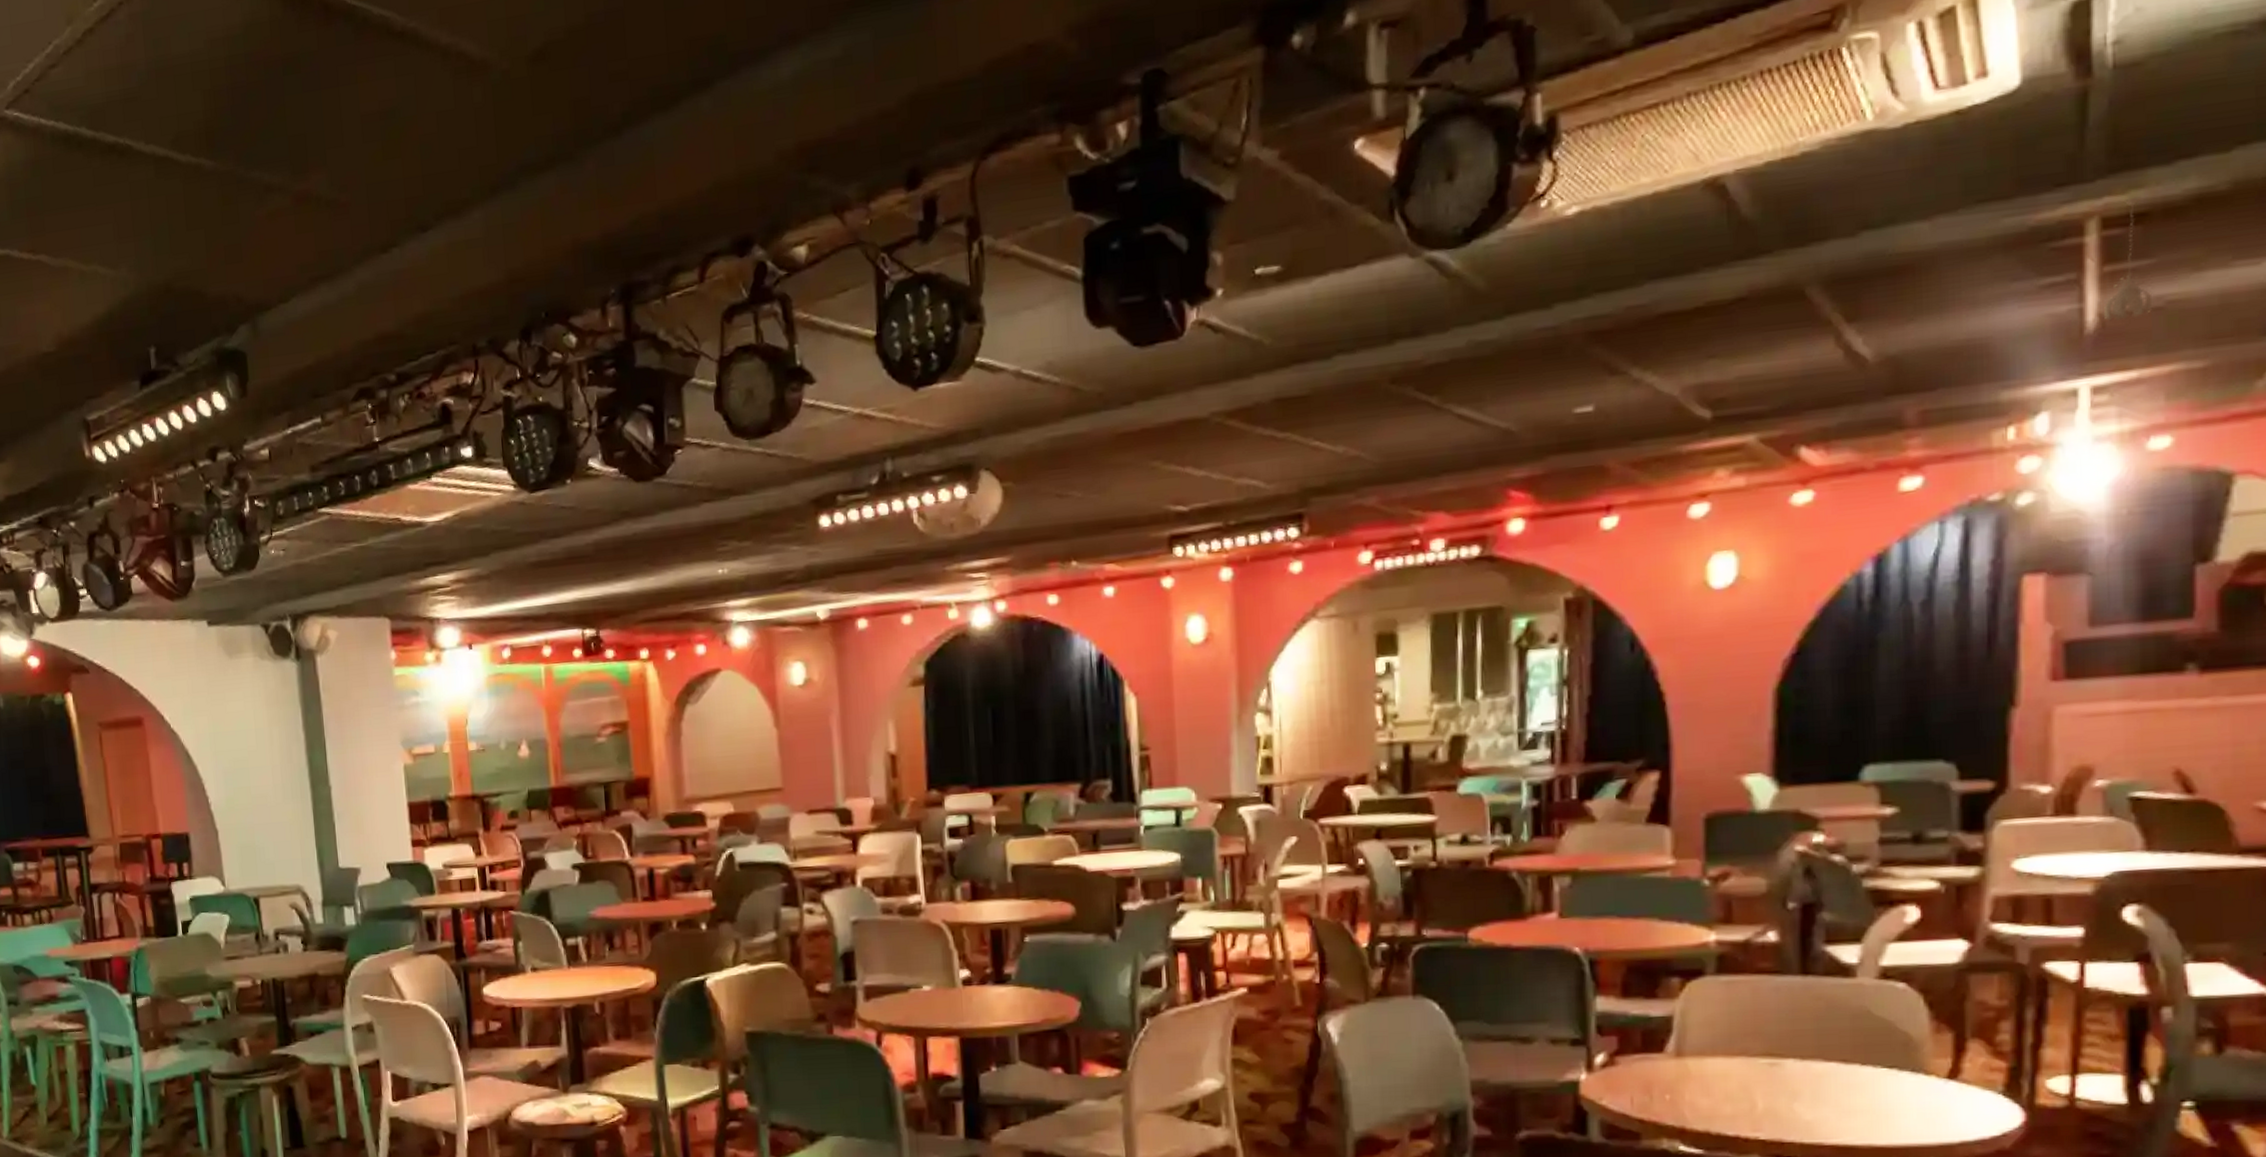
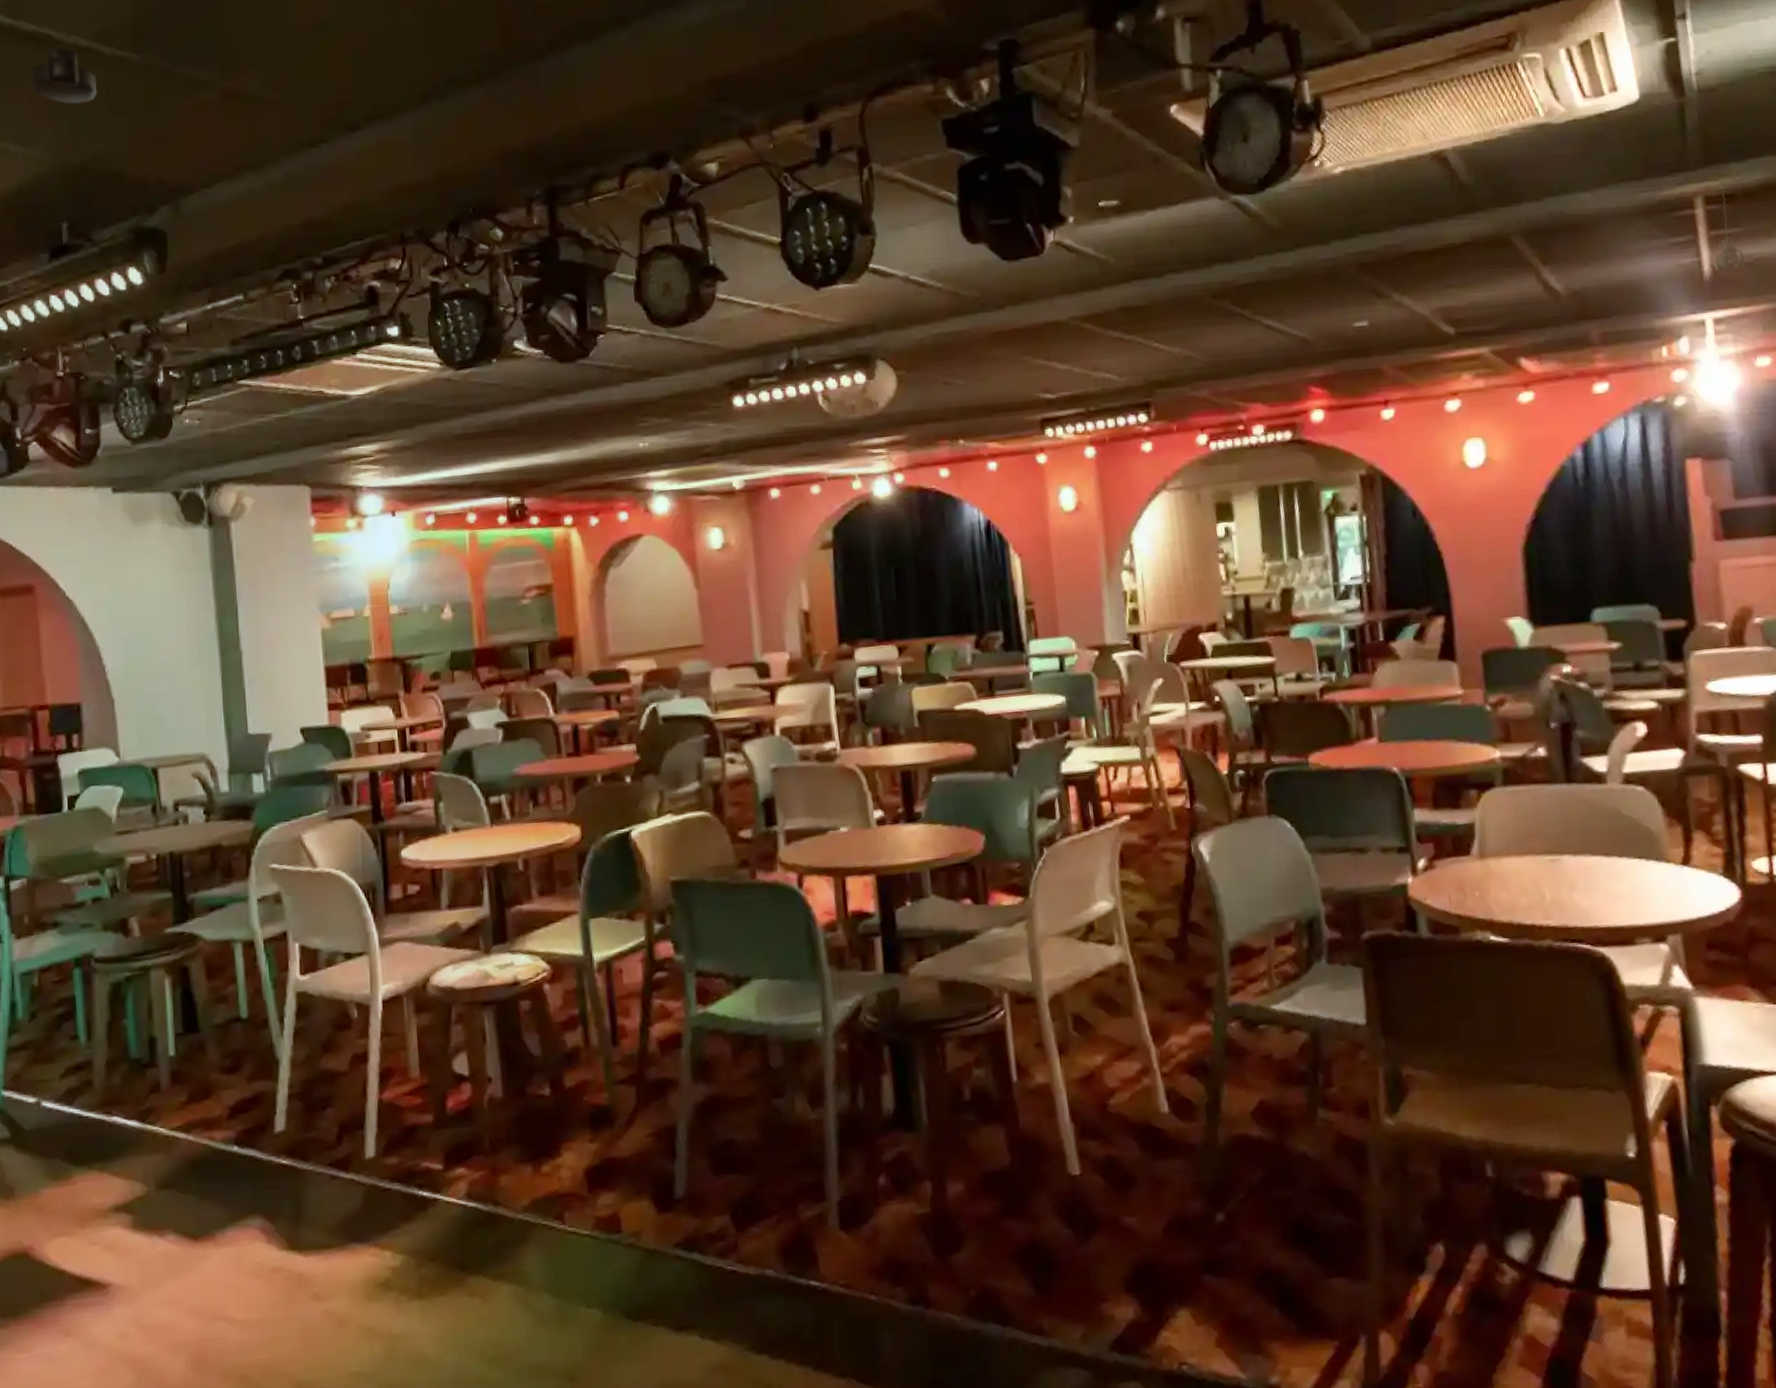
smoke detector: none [113,157,175,220] -> present [31,46,97,104]

